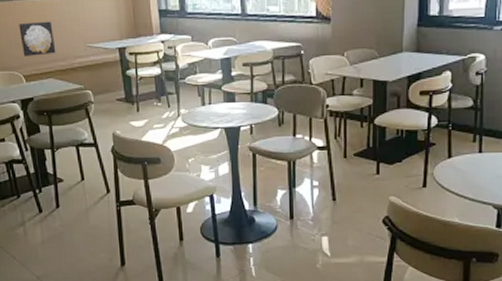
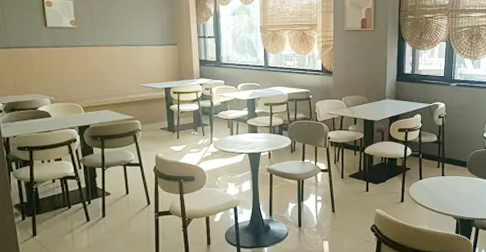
wall art: present [19,21,56,56] -> none [82,64,112,91]

